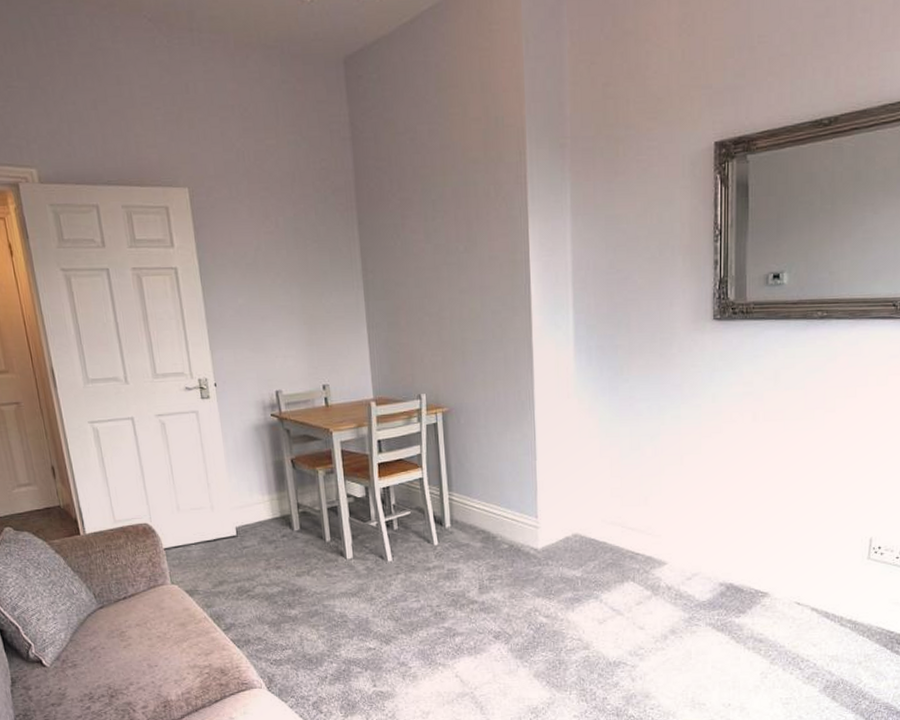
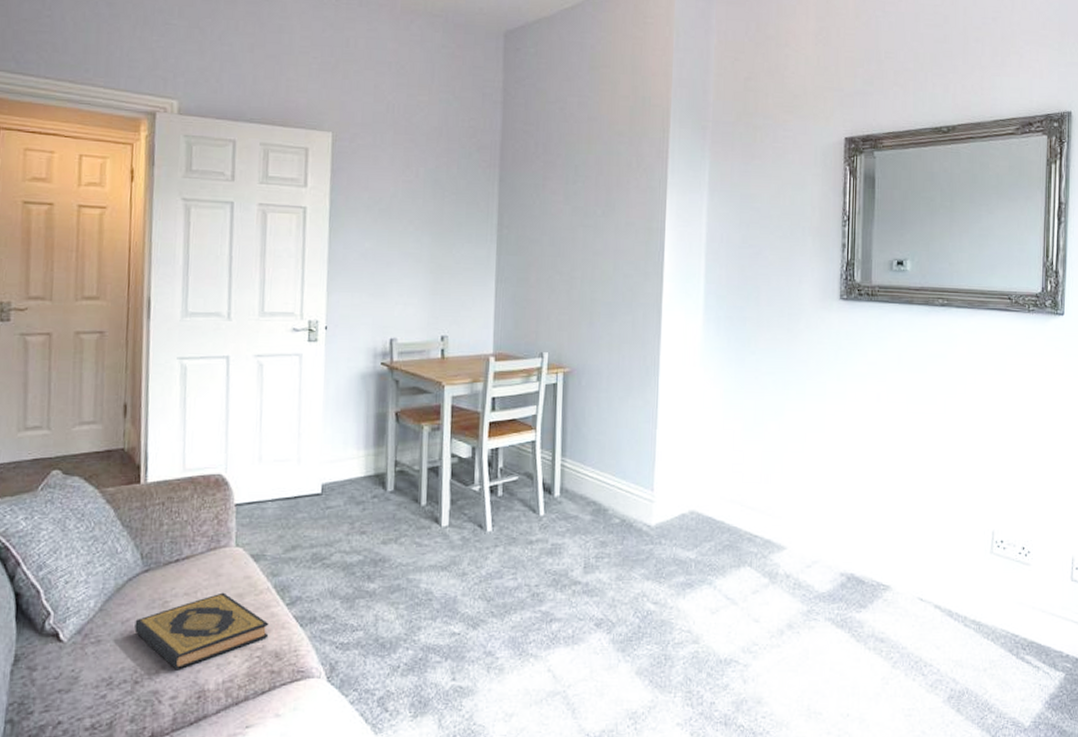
hardback book: none [101,622,213,685] -> present [134,592,269,669]

